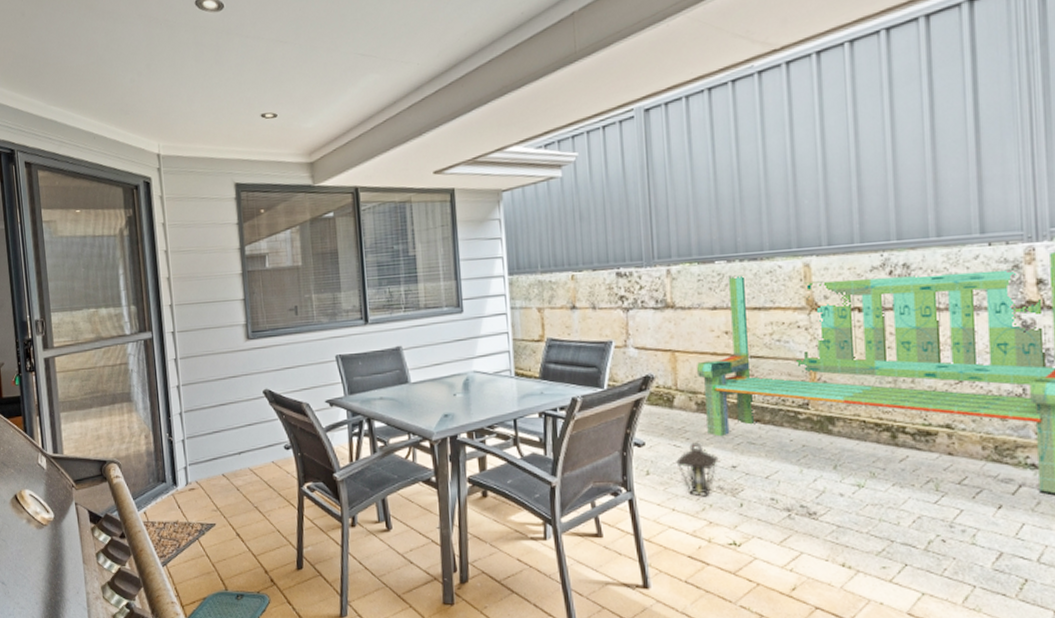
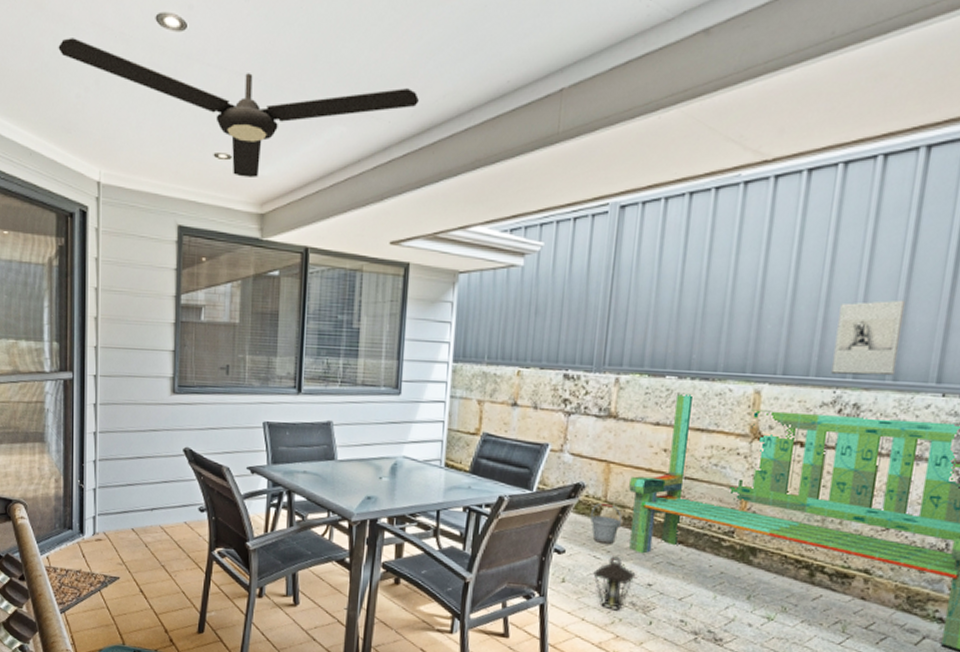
ceiling fan: none [110,30,442,132] -> present [58,38,419,177]
bucket: none [664,391,695,431] -> present [590,502,622,544]
wall sculpture: none [872,159,938,239] -> present [831,299,906,376]

